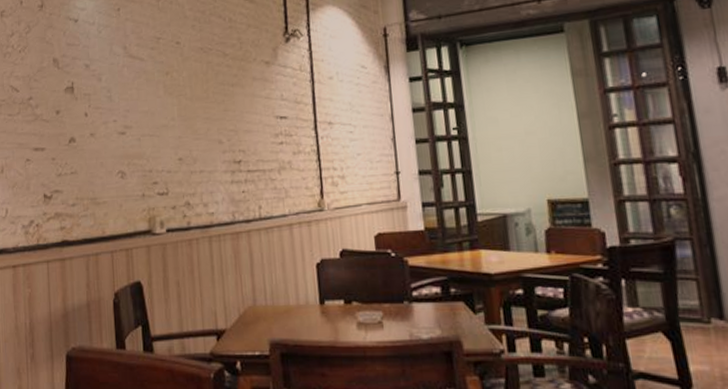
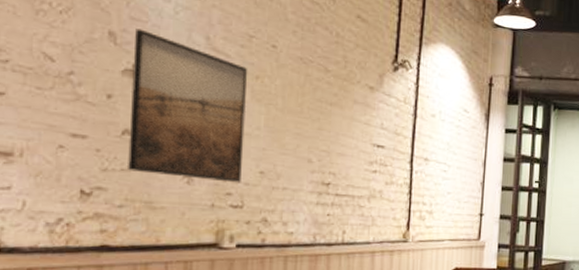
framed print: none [71,51,164,173] -> present [126,28,248,183]

